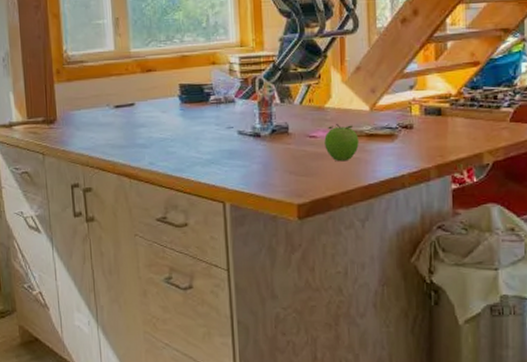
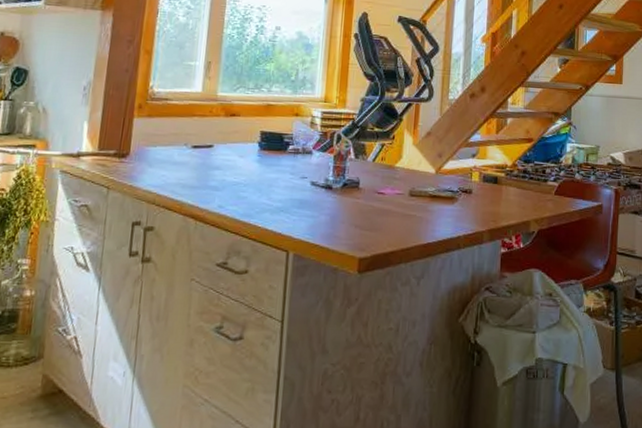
fruit: present [324,123,359,162] -> none [391,182,423,220]

